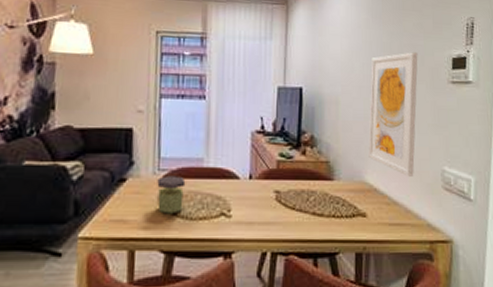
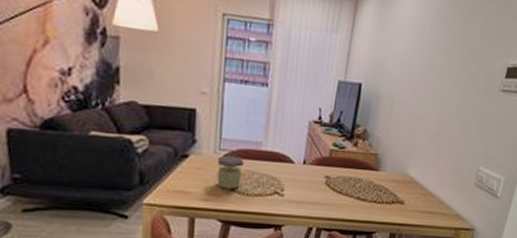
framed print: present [368,52,418,177] -> none [414,57,476,173]

